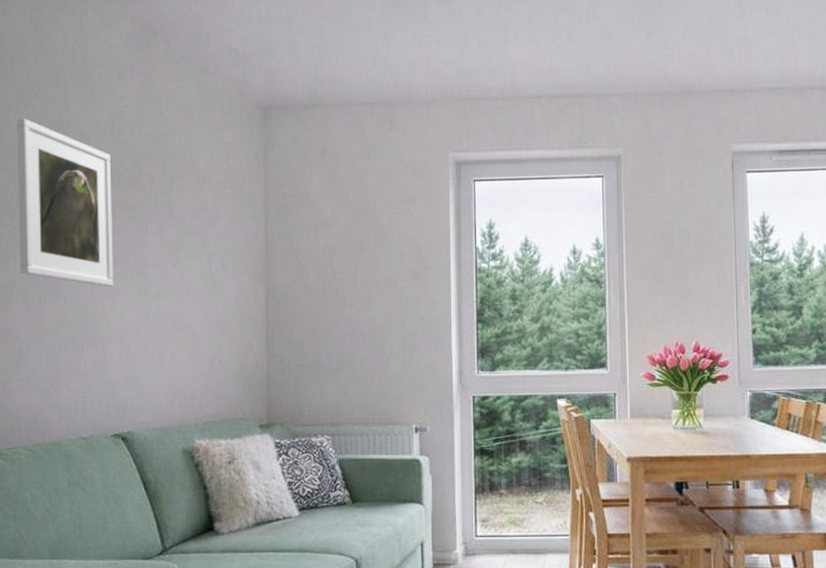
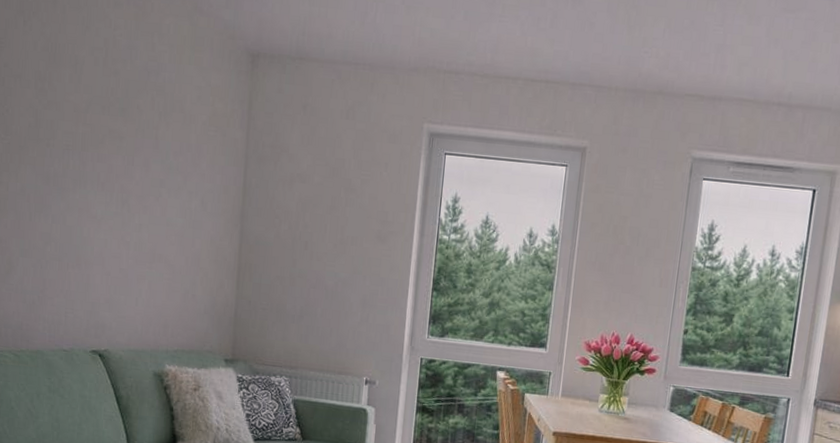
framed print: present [17,118,114,287] -> none [12,34,103,212]

